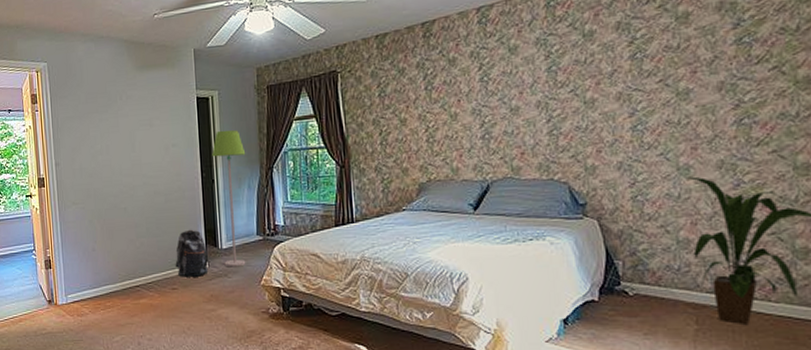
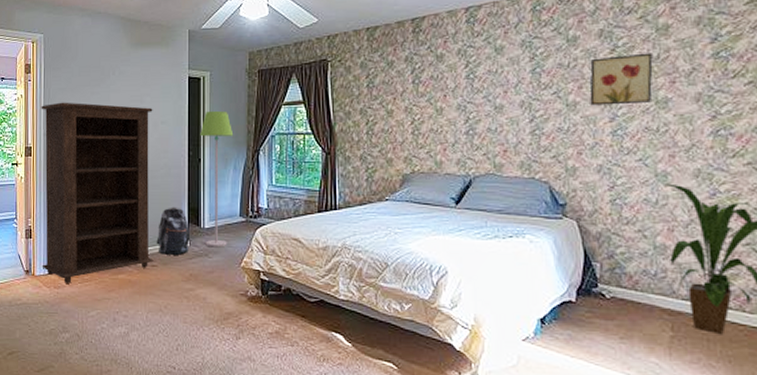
bookshelf: none [50,130,174,311] -> present [41,102,154,283]
wall art: none [607,43,673,102] -> present [589,53,653,106]

